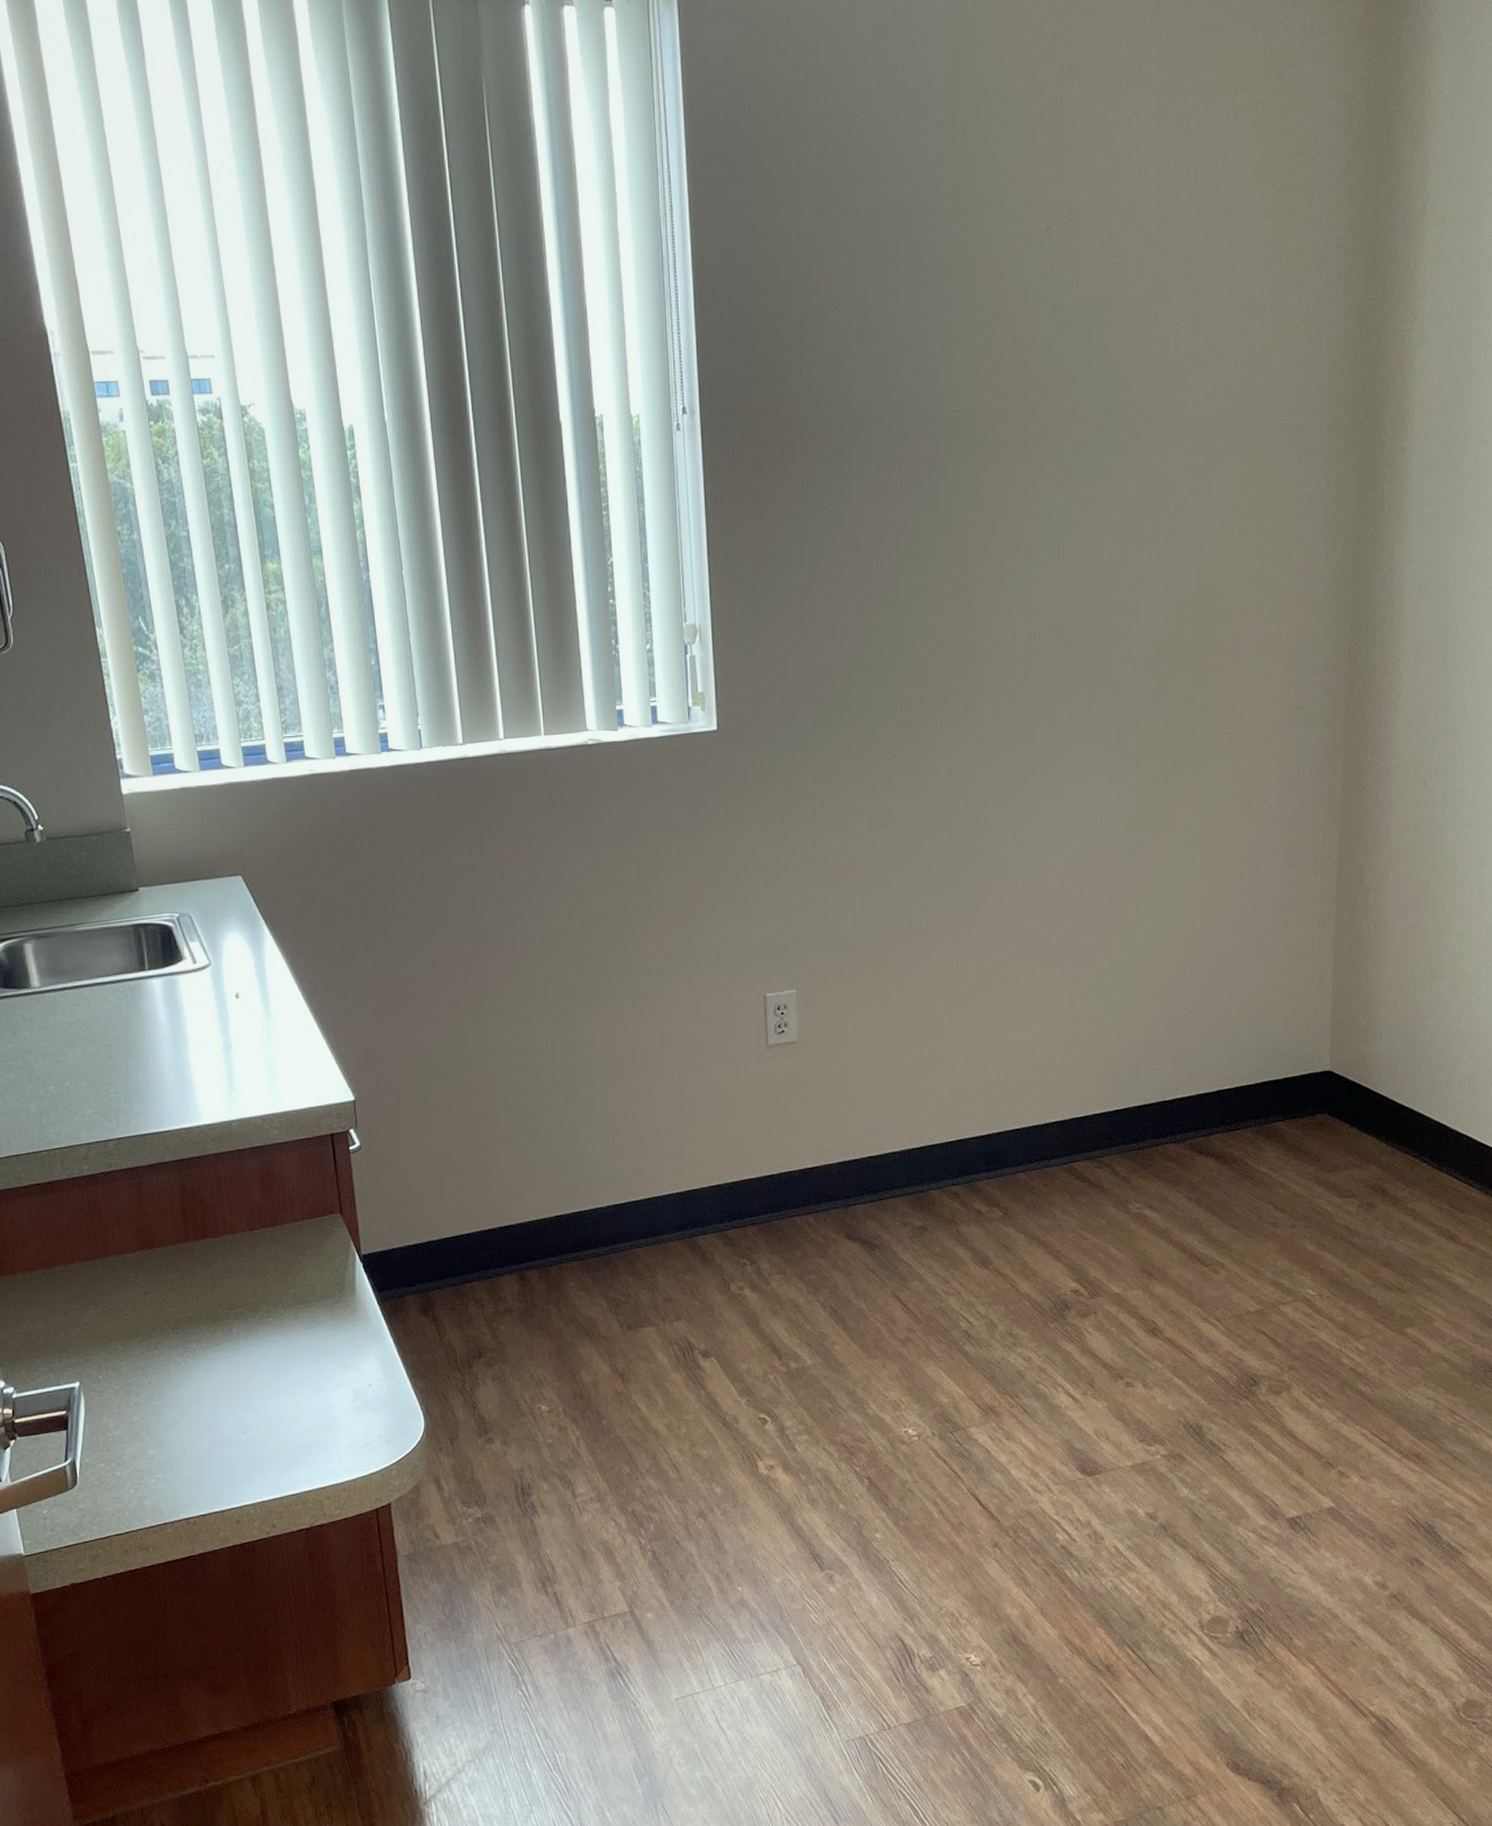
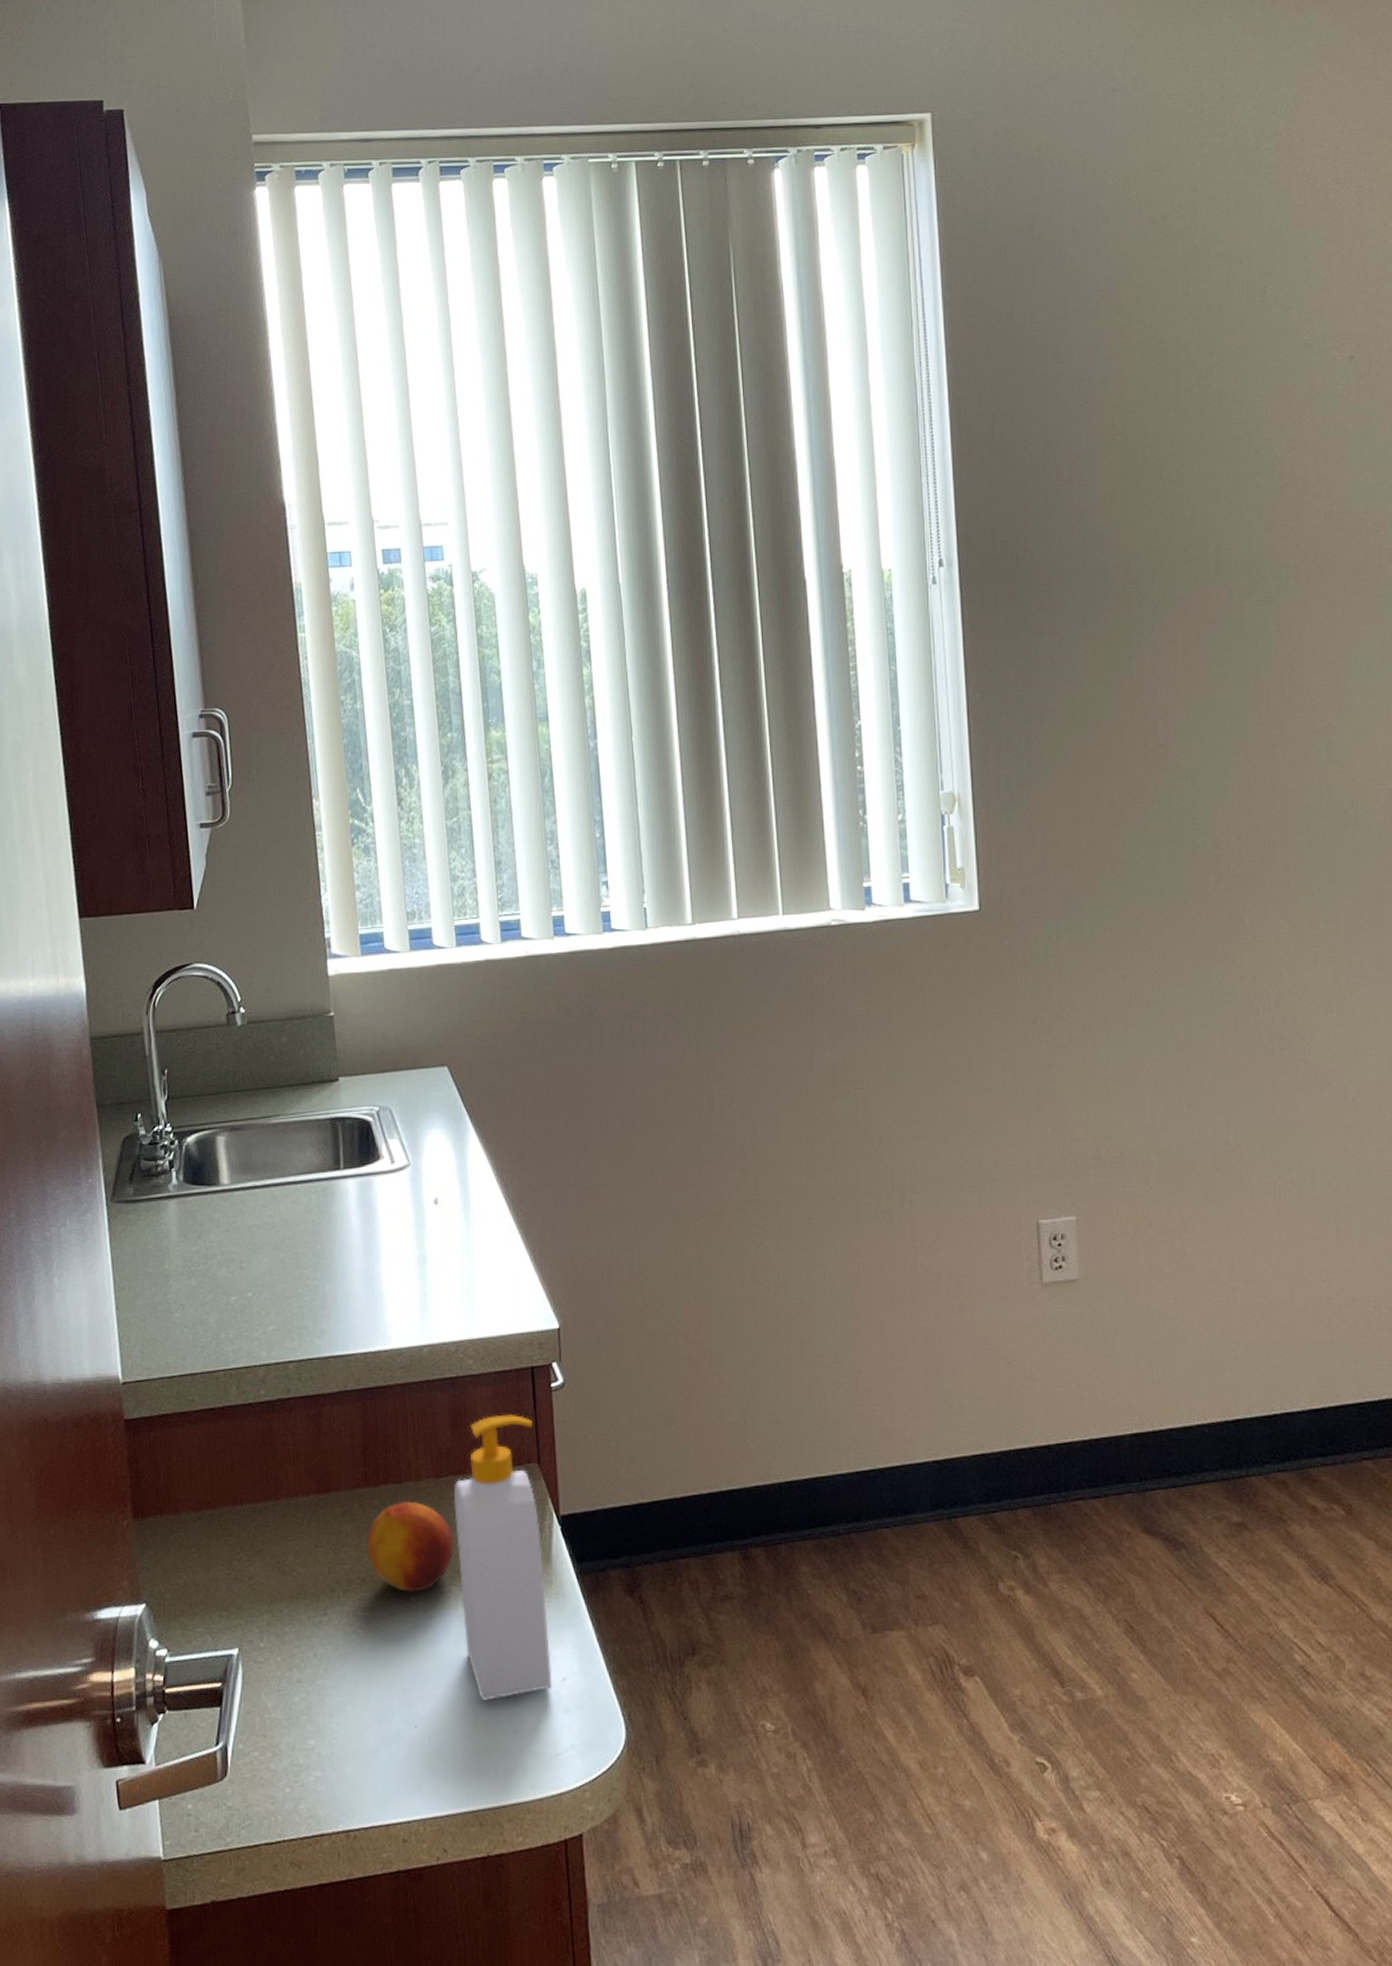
fruit: none [190,1251,270,1326] -> present [366,1500,455,1593]
soap bottle: none [266,1174,360,1407] -> present [453,1414,552,1701]

